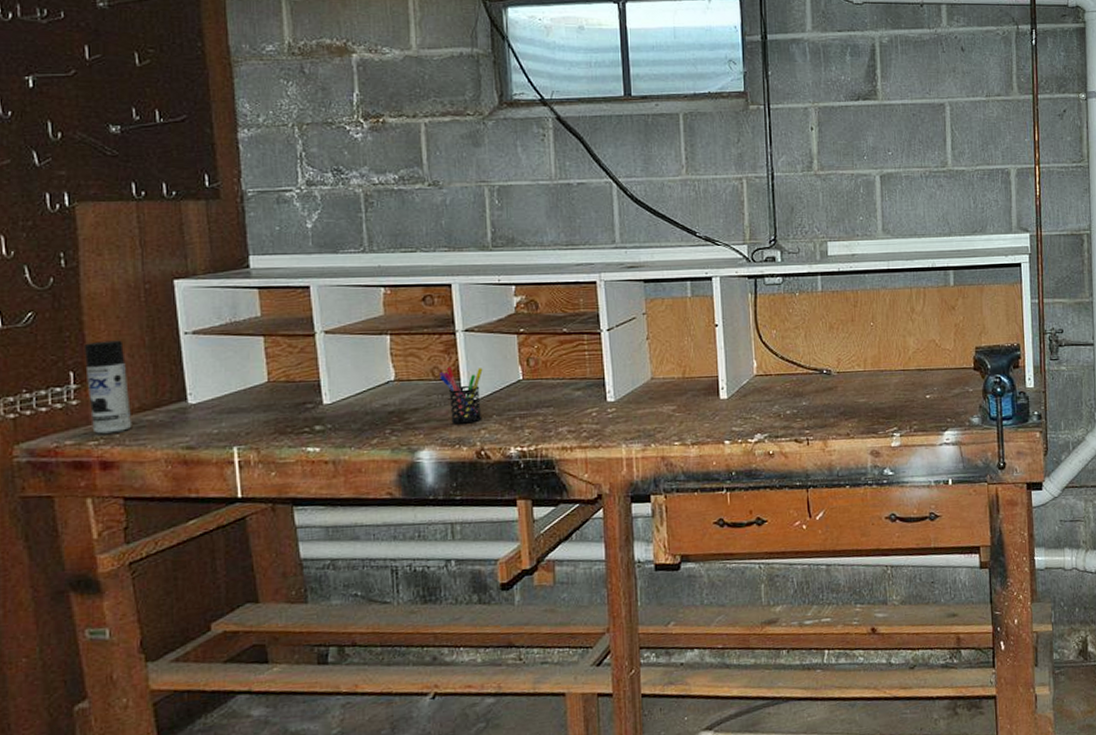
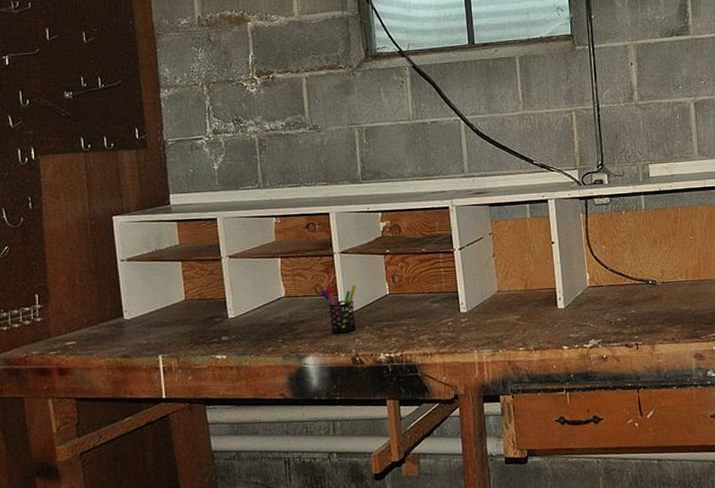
spray can: present [83,340,132,434] -> none [46,267,82,346]

